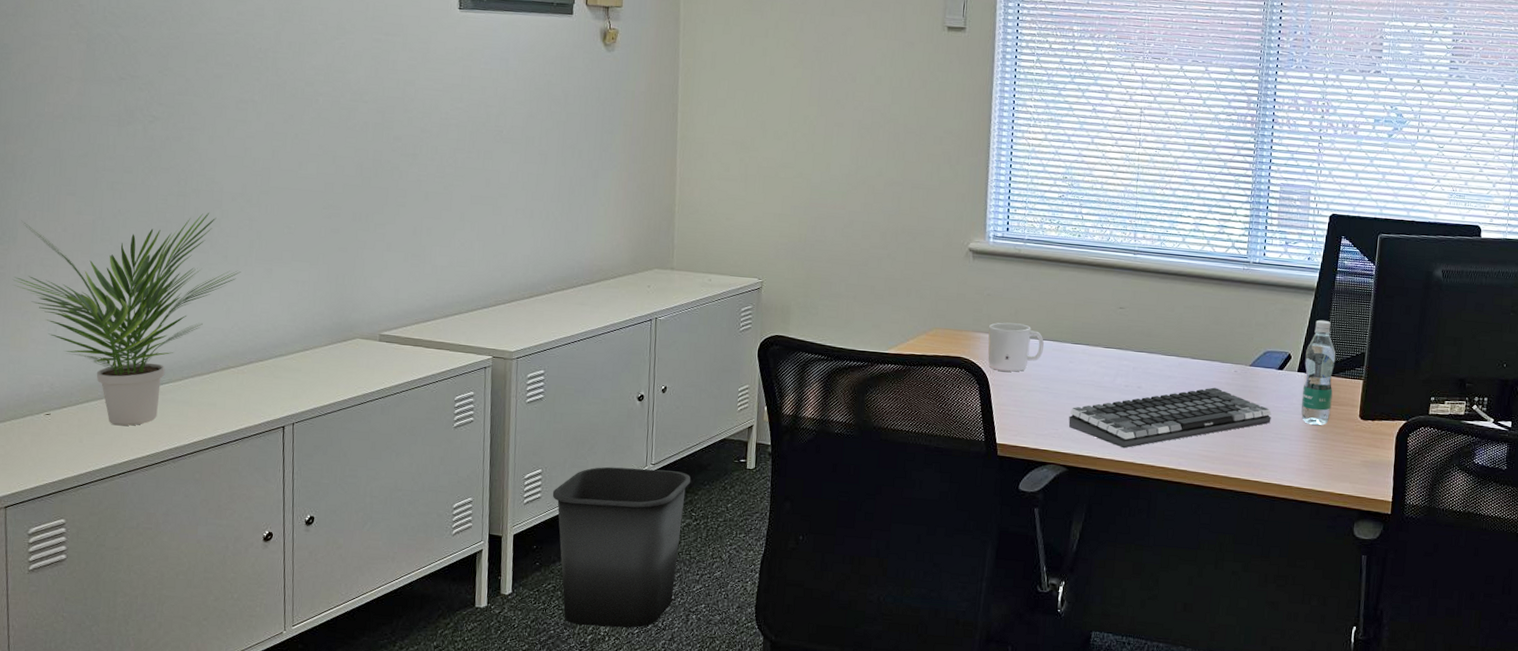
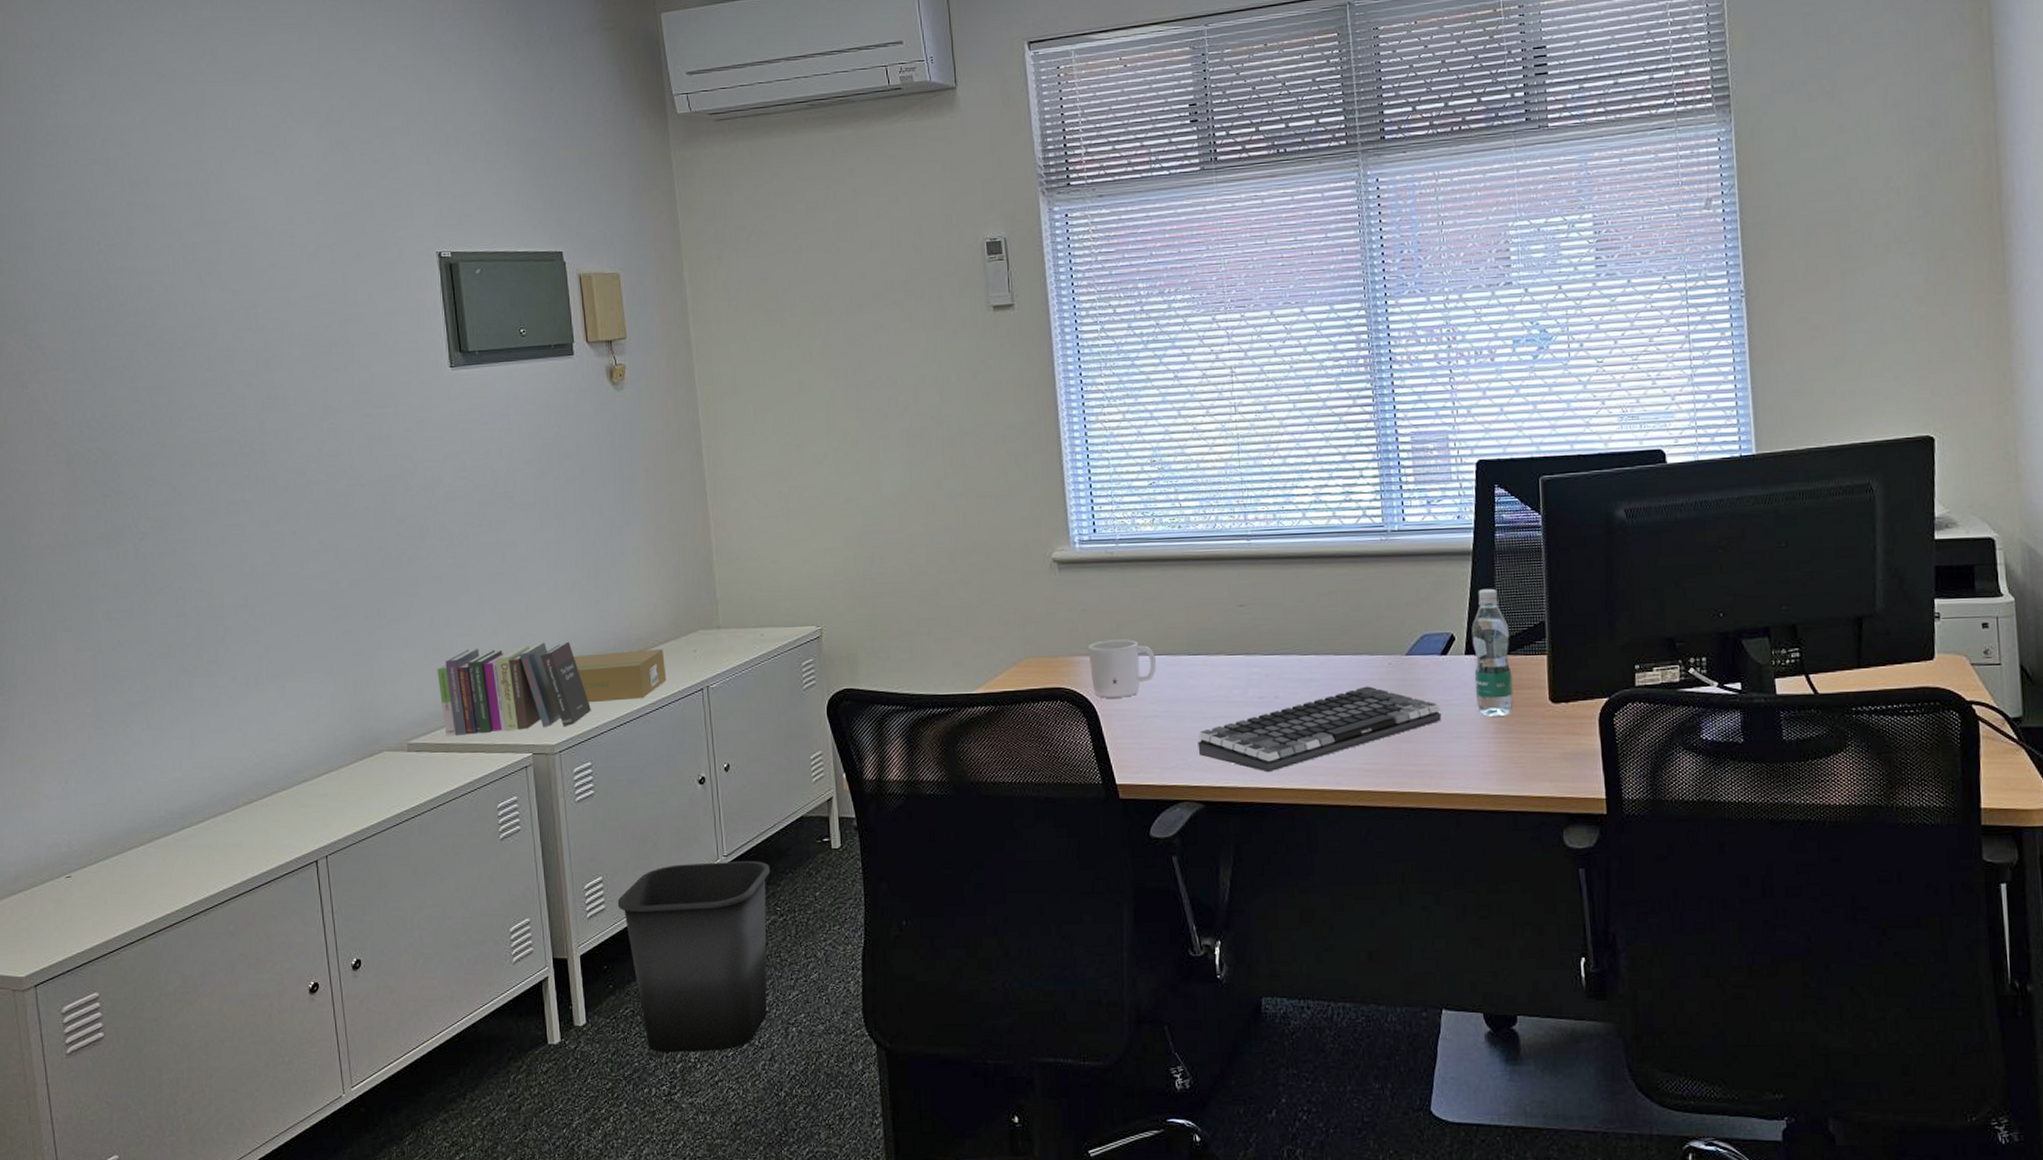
potted plant: present [13,213,241,426] -> none [18,631,253,881]
books: none [414,258,550,338] -> present [437,641,591,737]
box: none [540,276,621,321] -> present [574,648,667,703]

